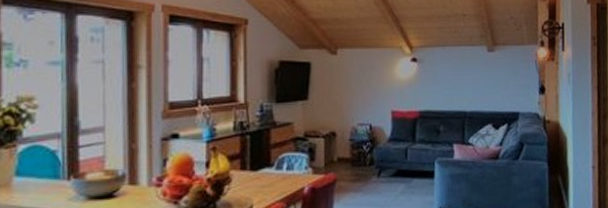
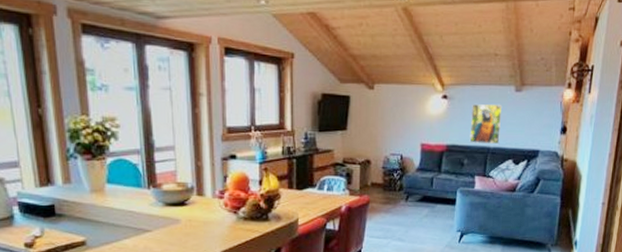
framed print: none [443,66,477,109] -> present [469,104,503,145]

